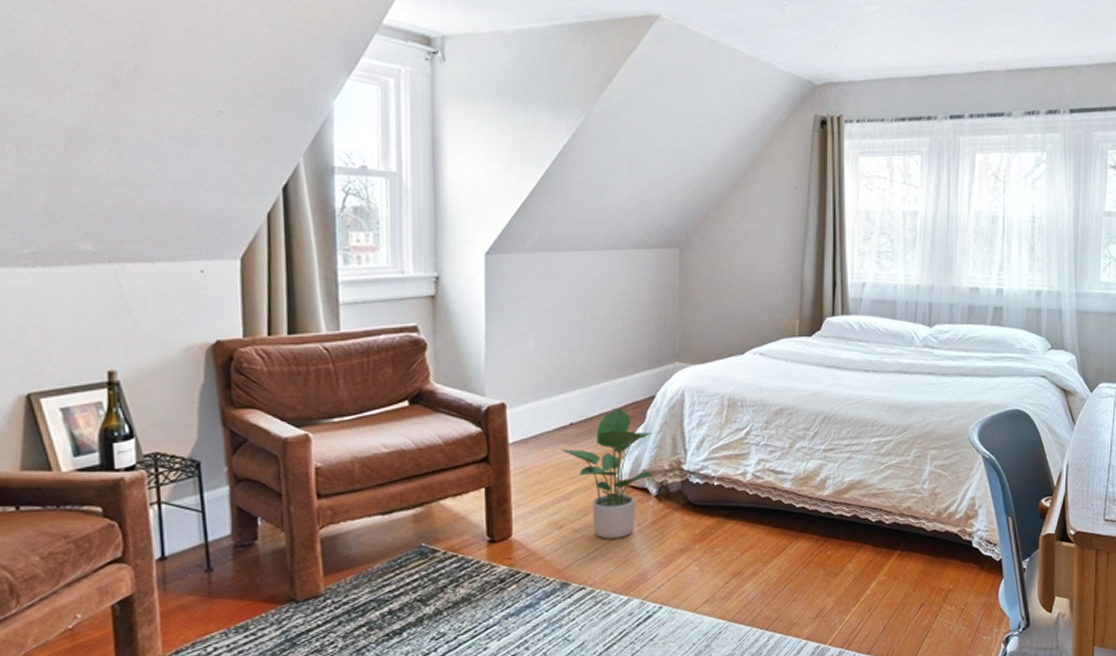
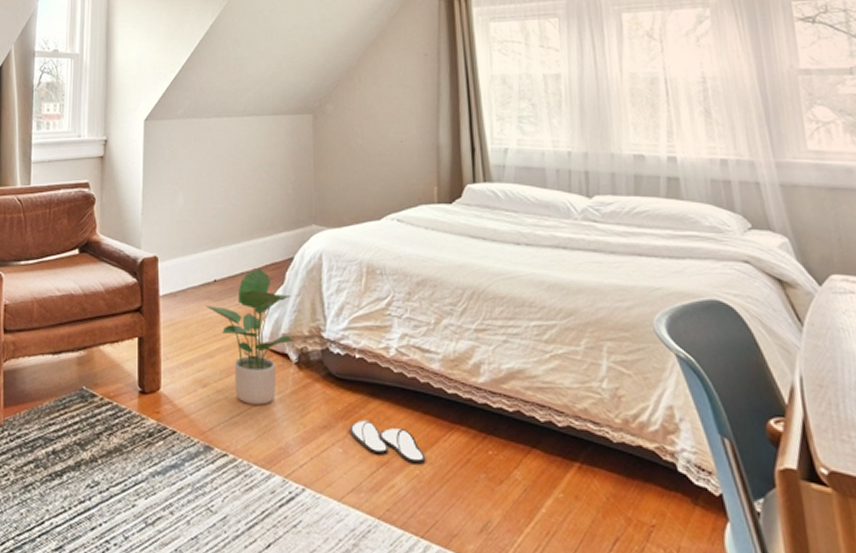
slippers: none [706,539,774,571] -> present [349,420,426,465]

